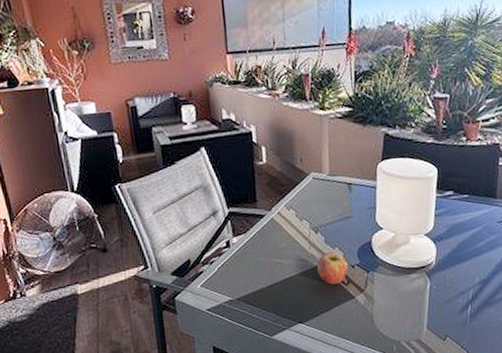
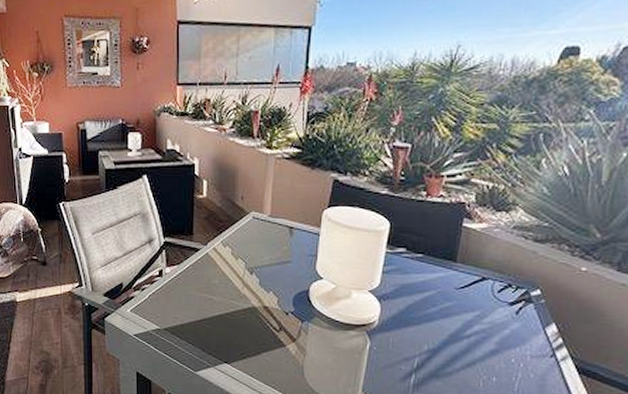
fruit: present [316,251,348,285] -> none [248,294,282,329]

